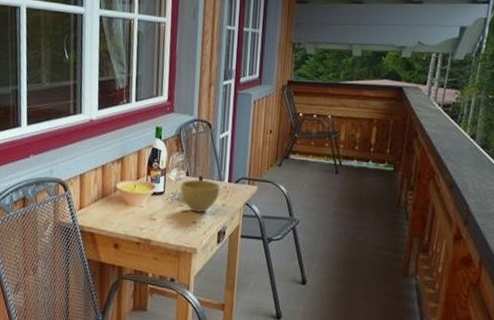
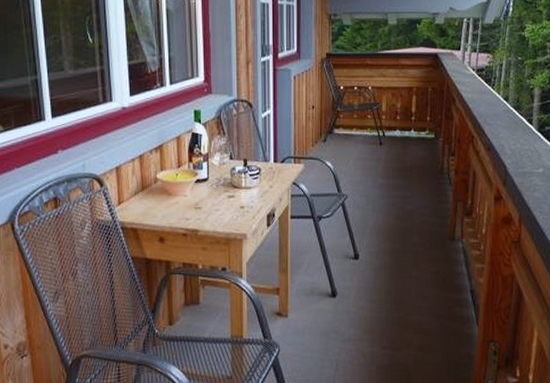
cup: present [180,180,221,213] -> none [224,163,266,197]

